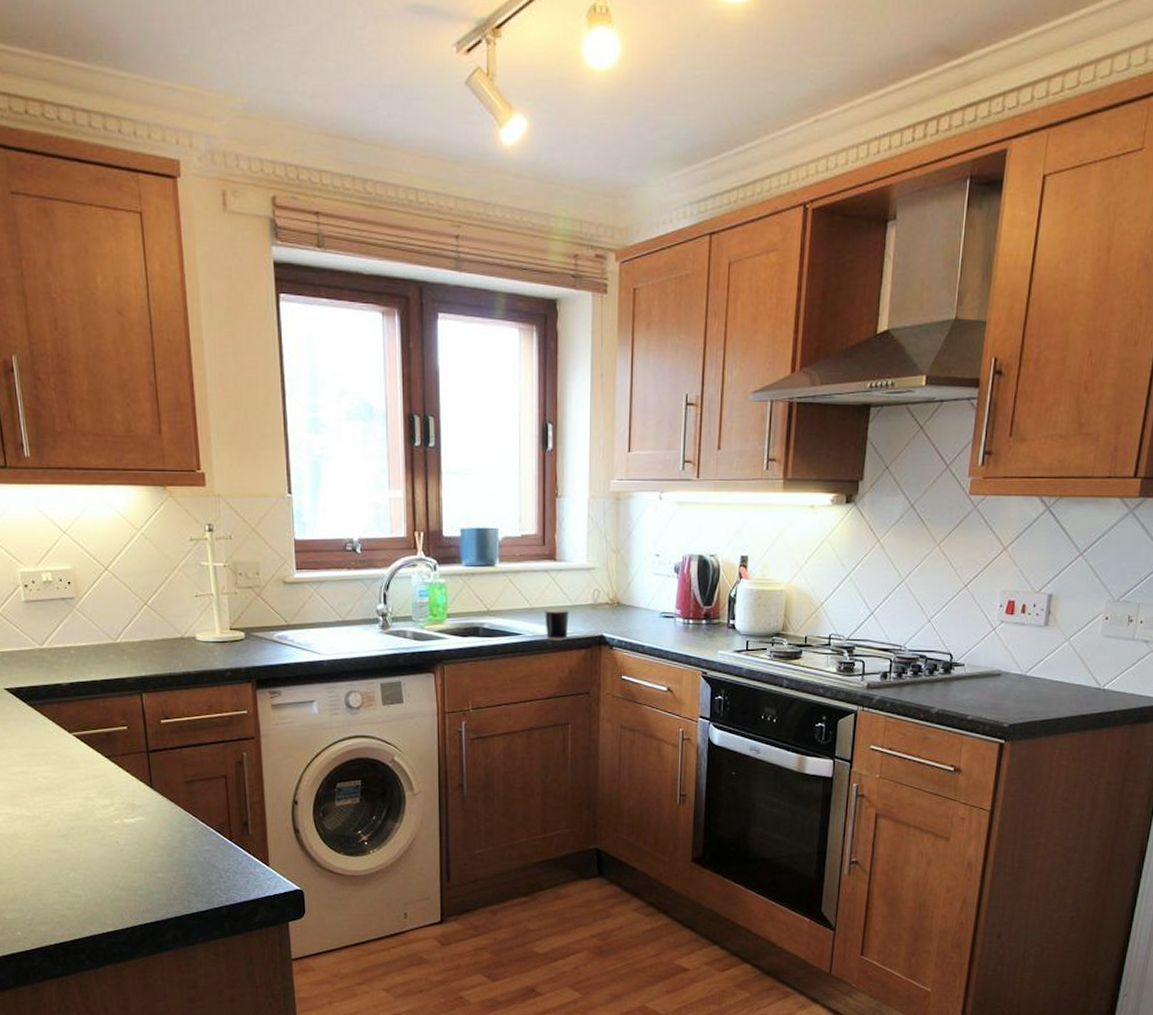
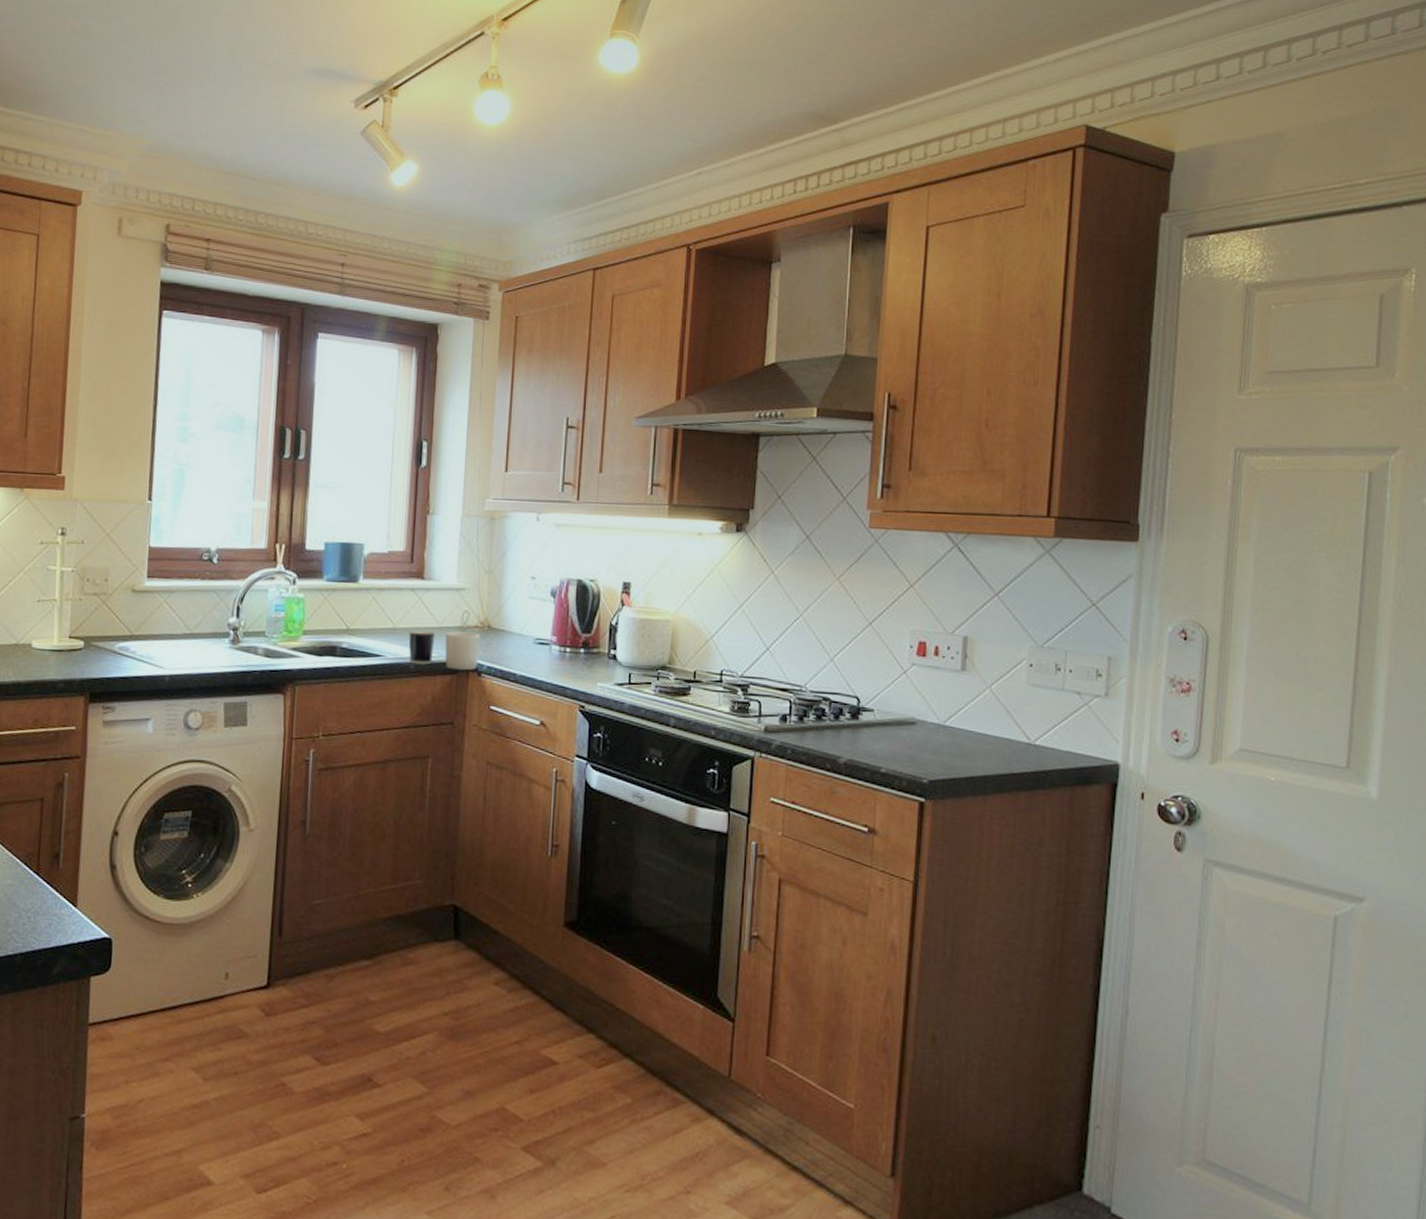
mug: none [578,609,611,645] -> present [445,631,481,671]

